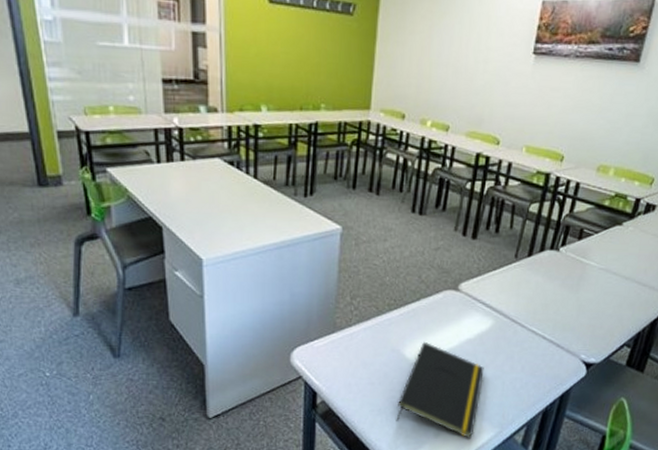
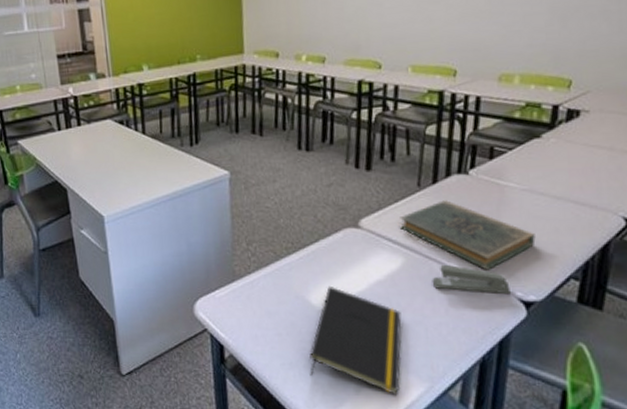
book: none [493,272,604,335] -> present [399,200,536,270]
stapler: none [514,328,577,357] -> present [432,264,511,295]

